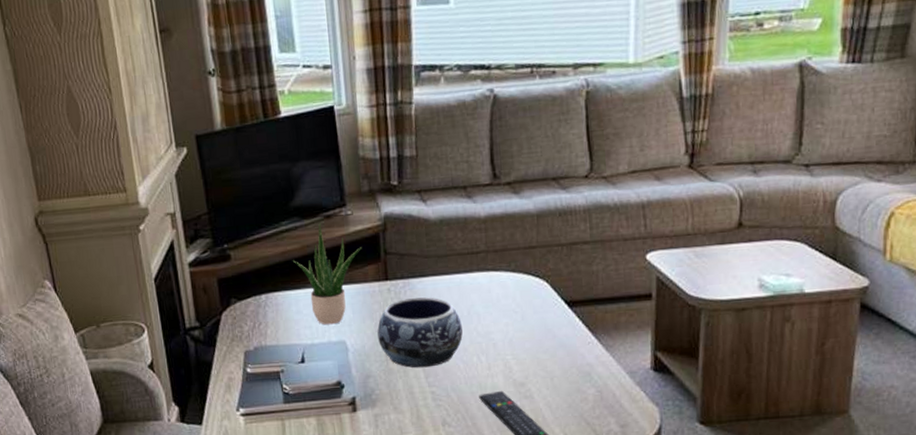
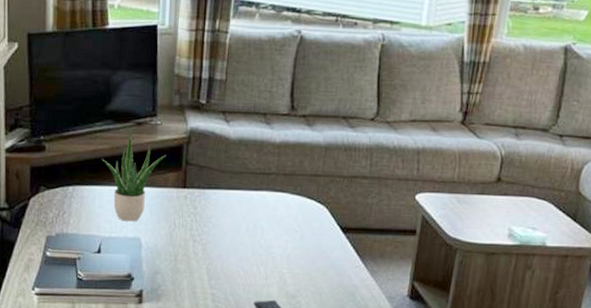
decorative bowl: present [377,297,463,368] -> none [170,206,247,271]

